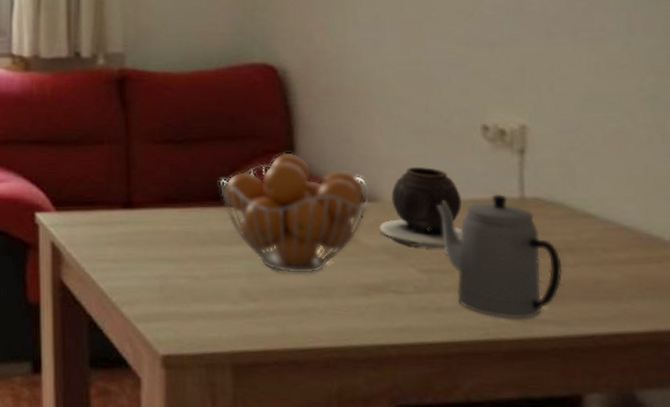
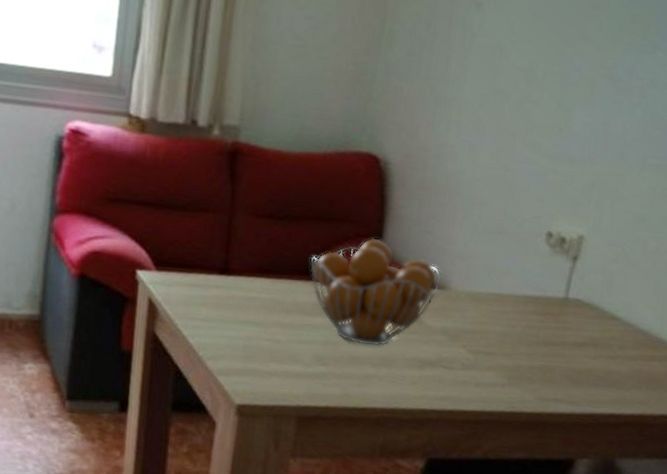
vase: present [379,167,463,248] -> none [442,262,516,334]
teapot: present [437,194,563,320] -> none [492,293,585,398]

